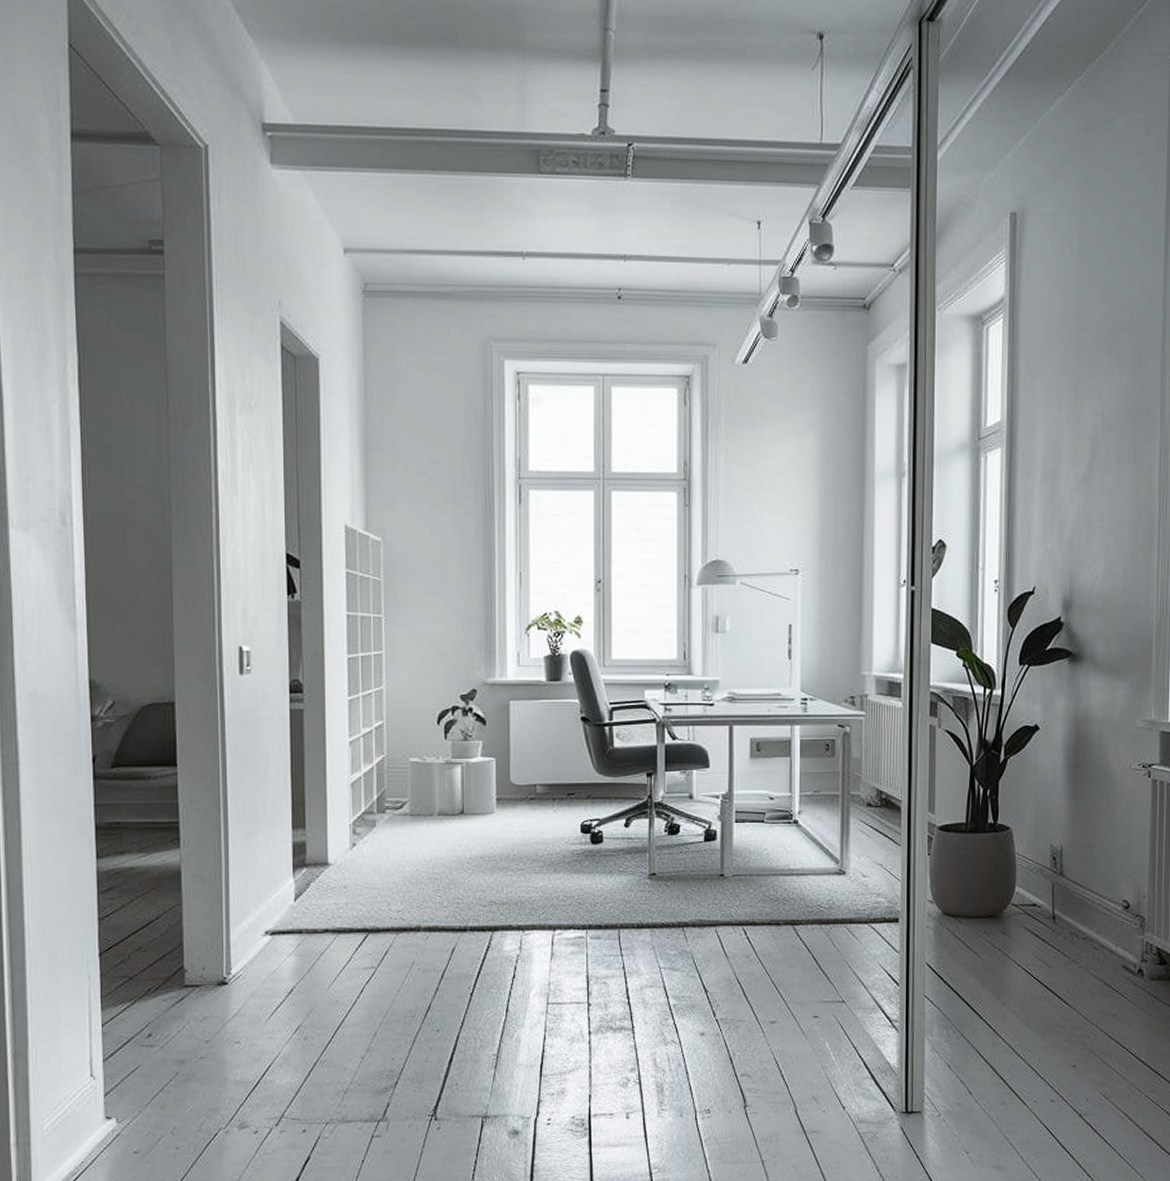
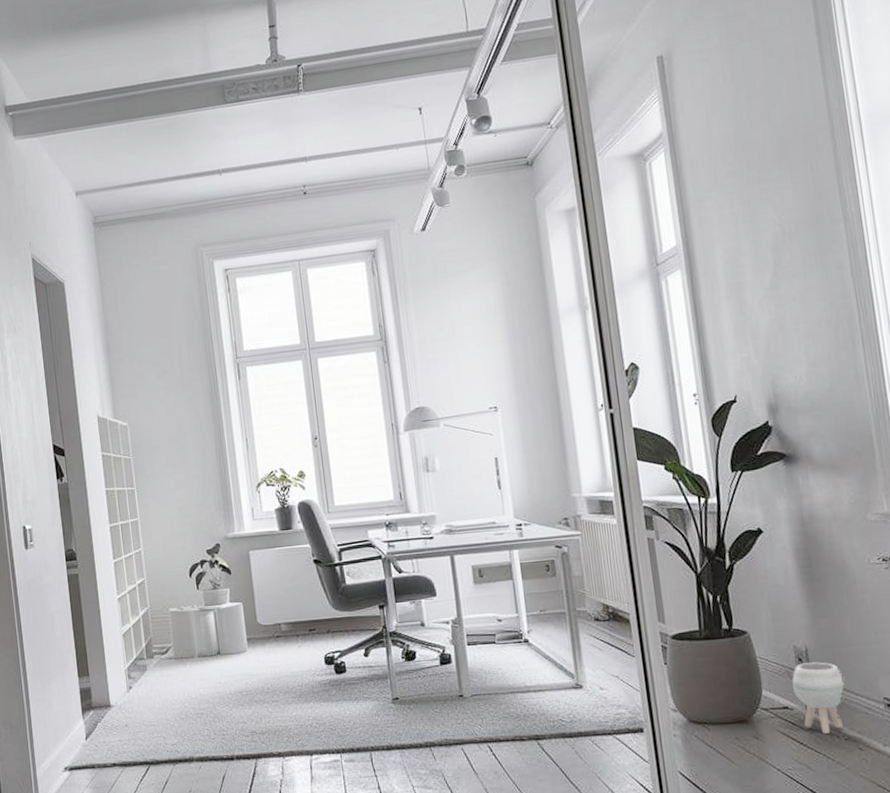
planter: none [1044,862,1091,933] -> present [792,662,845,735]

